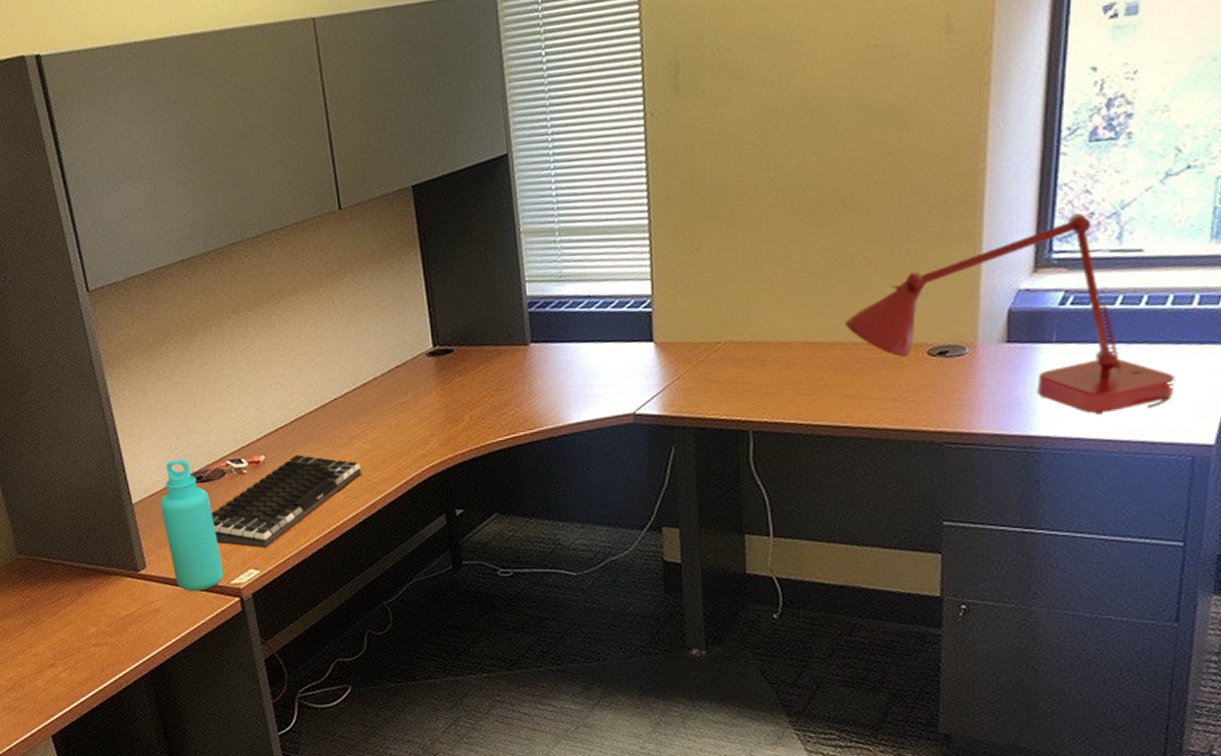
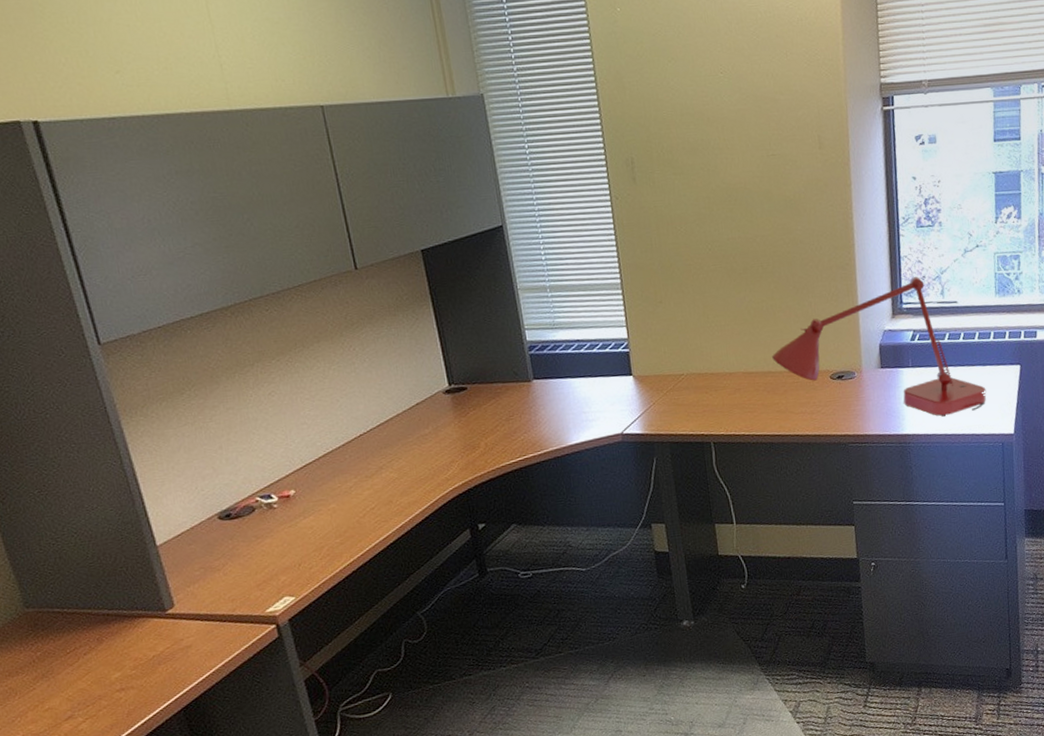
water bottle: present [160,459,224,592] -> none [187,498,259,625]
computer keyboard: present [211,455,361,548] -> none [242,486,390,577]

